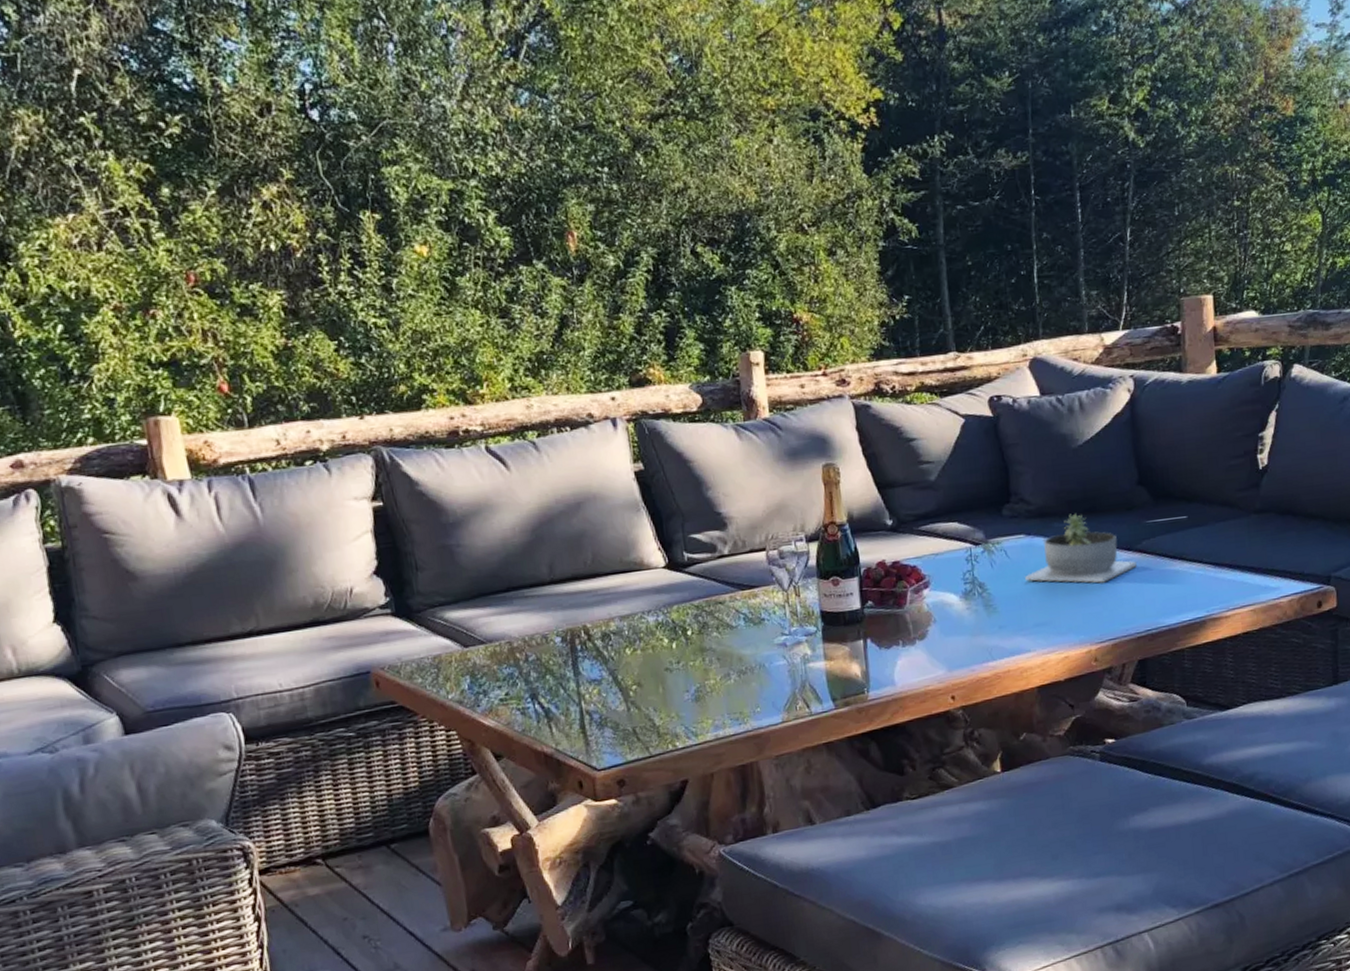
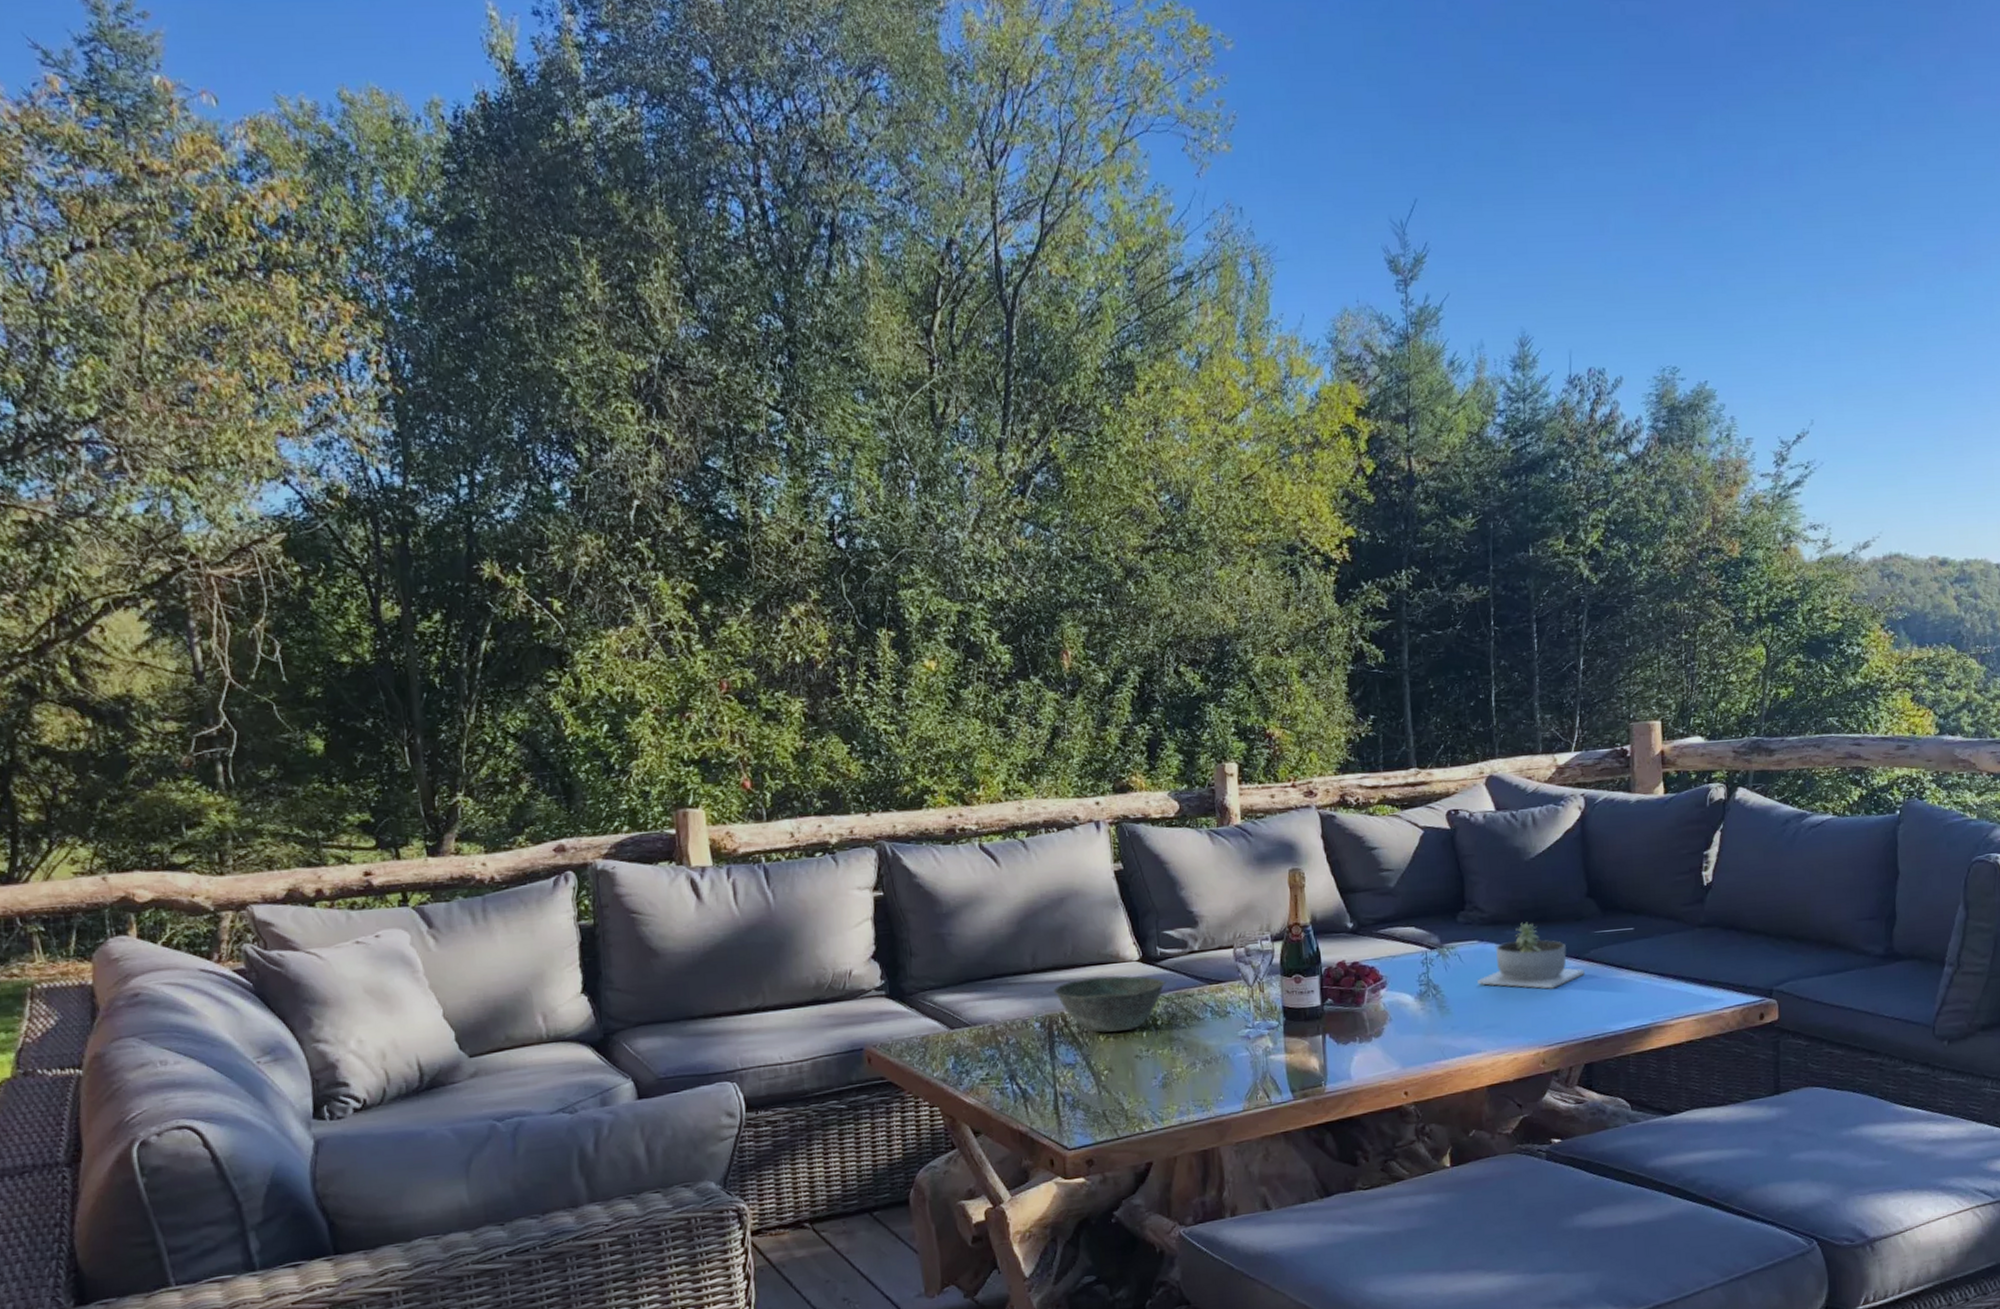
bowl: none [573,583,695,645] -> present [1053,975,1166,1033]

